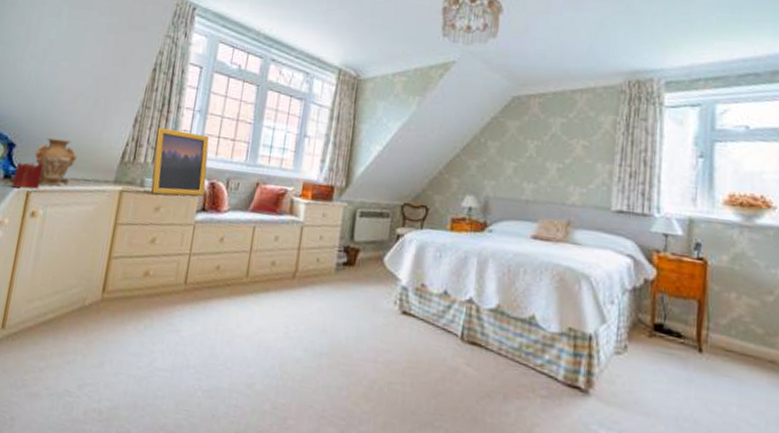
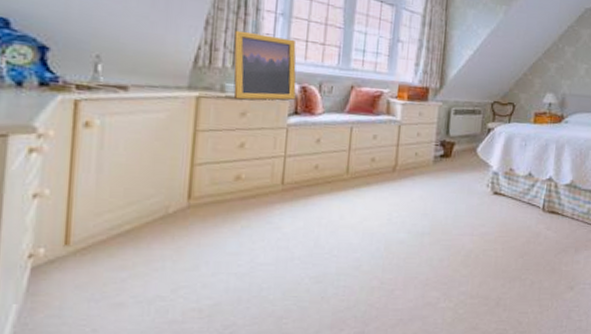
candle: present [12,160,44,190] -> none [53,65,93,98]
vase: present [35,138,77,186] -> none [79,41,136,94]

